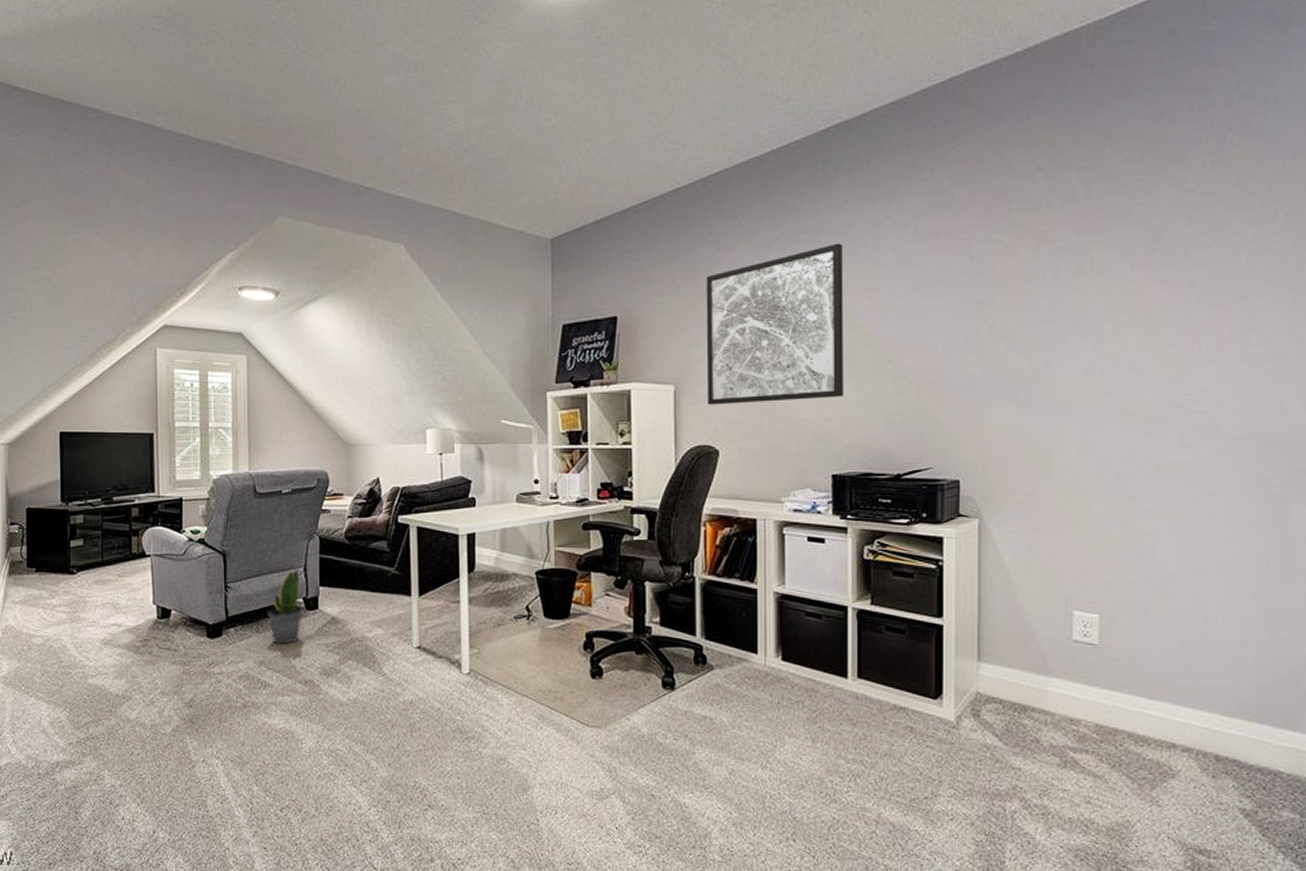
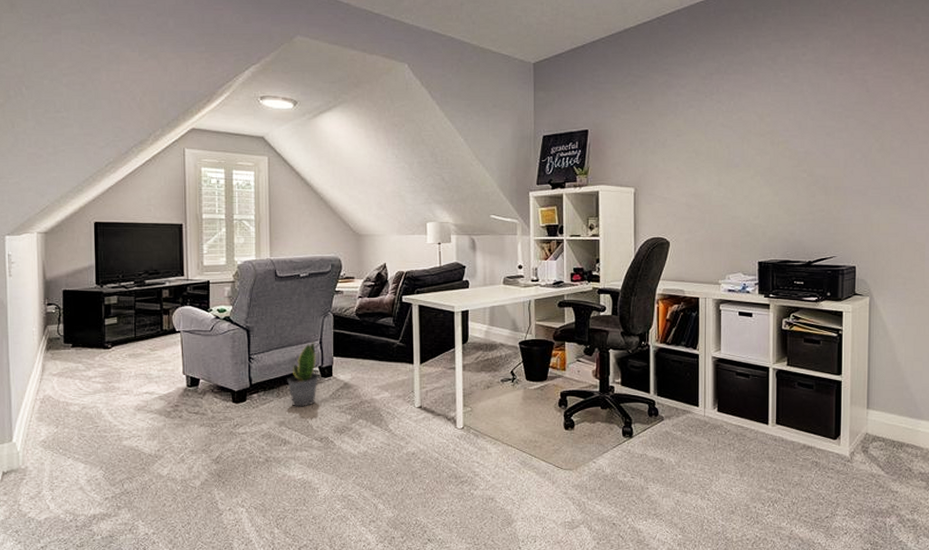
wall art: present [706,243,844,405] -> none [660,74,770,205]

